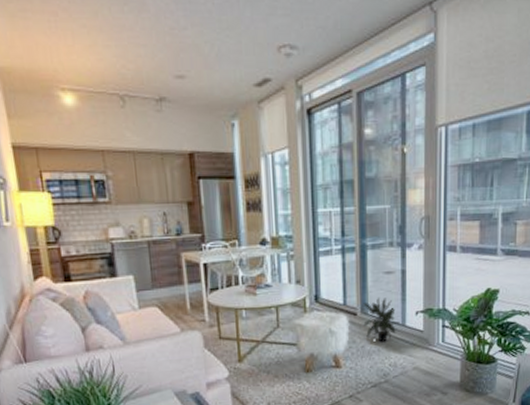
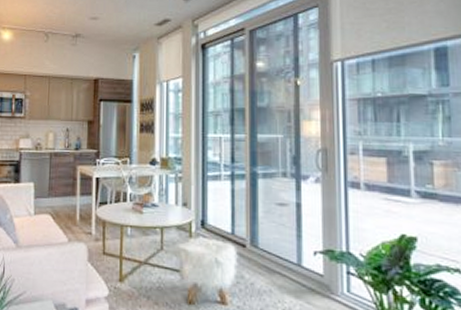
potted plant: present [363,297,400,342] -> none [253,229,295,282]

